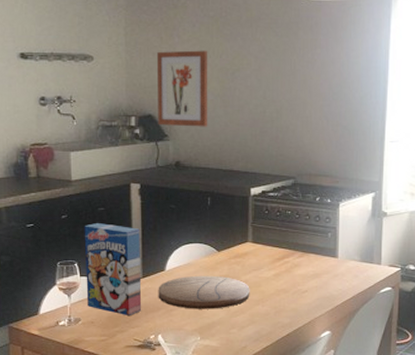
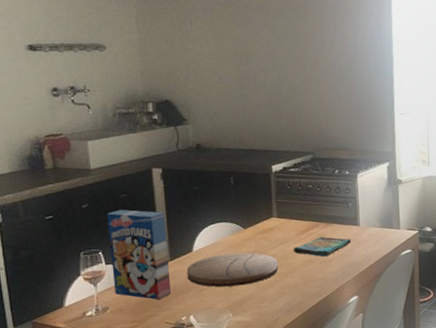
wall art: present [156,50,208,127] -> none [170,36,226,110]
dish towel: none [266,266,327,288] -> present [293,236,351,257]

